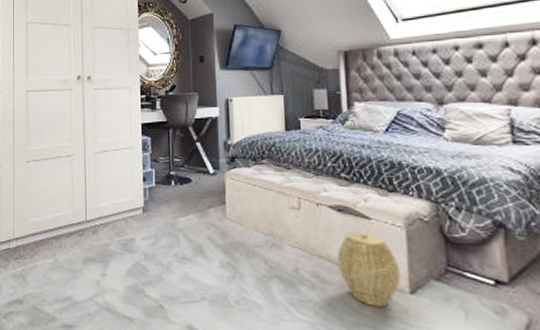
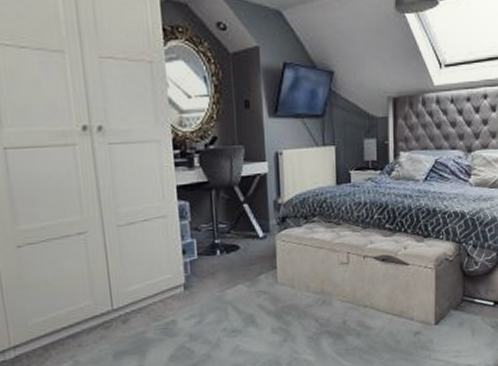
woven basket: present [336,231,401,307] -> none [379,277,429,342]

